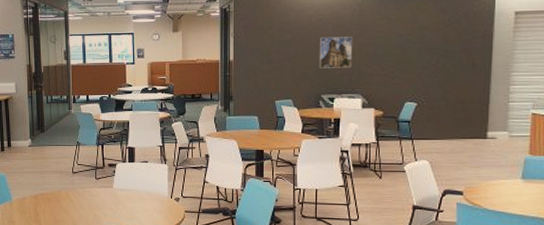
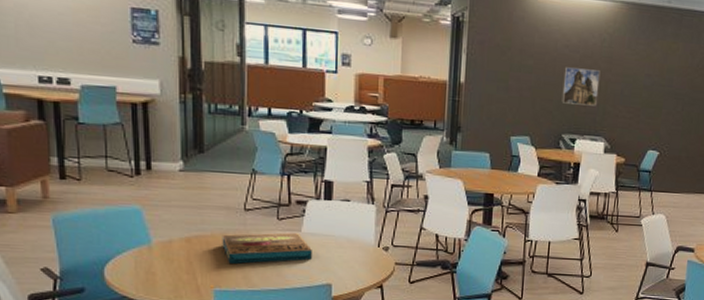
pizza box: none [57,189,121,215] -> present [222,232,312,265]

